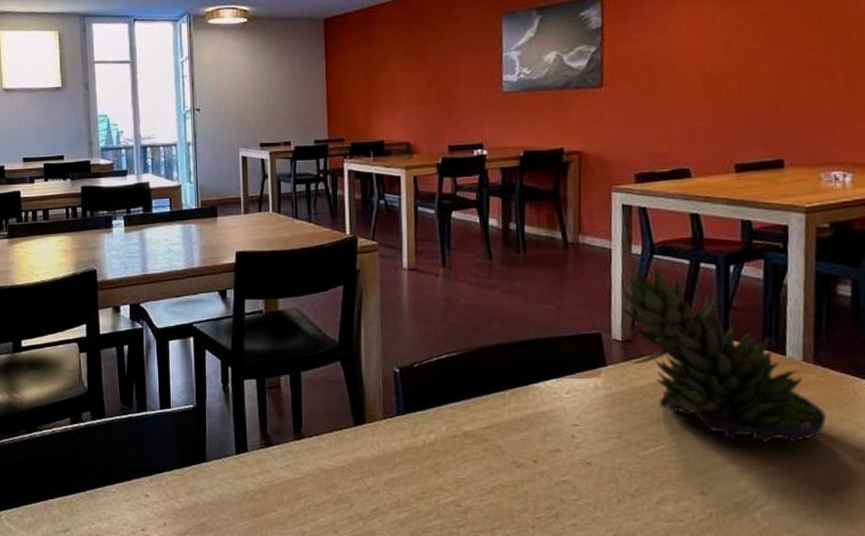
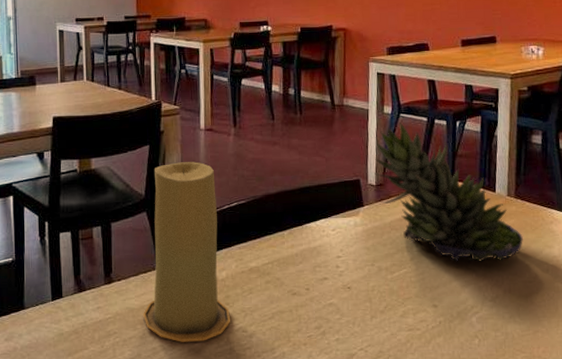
candle: none [338,306,440,513] -> present [143,162,230,342]

